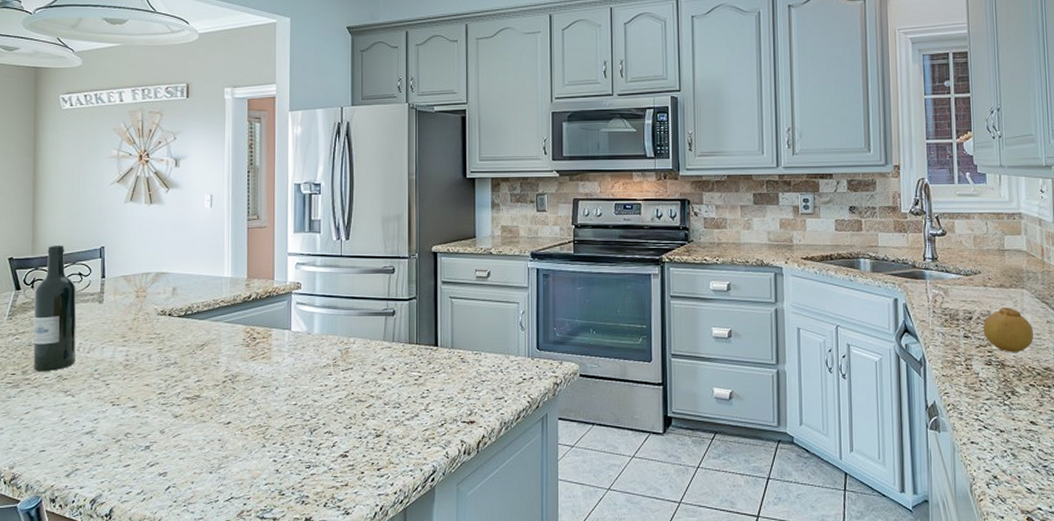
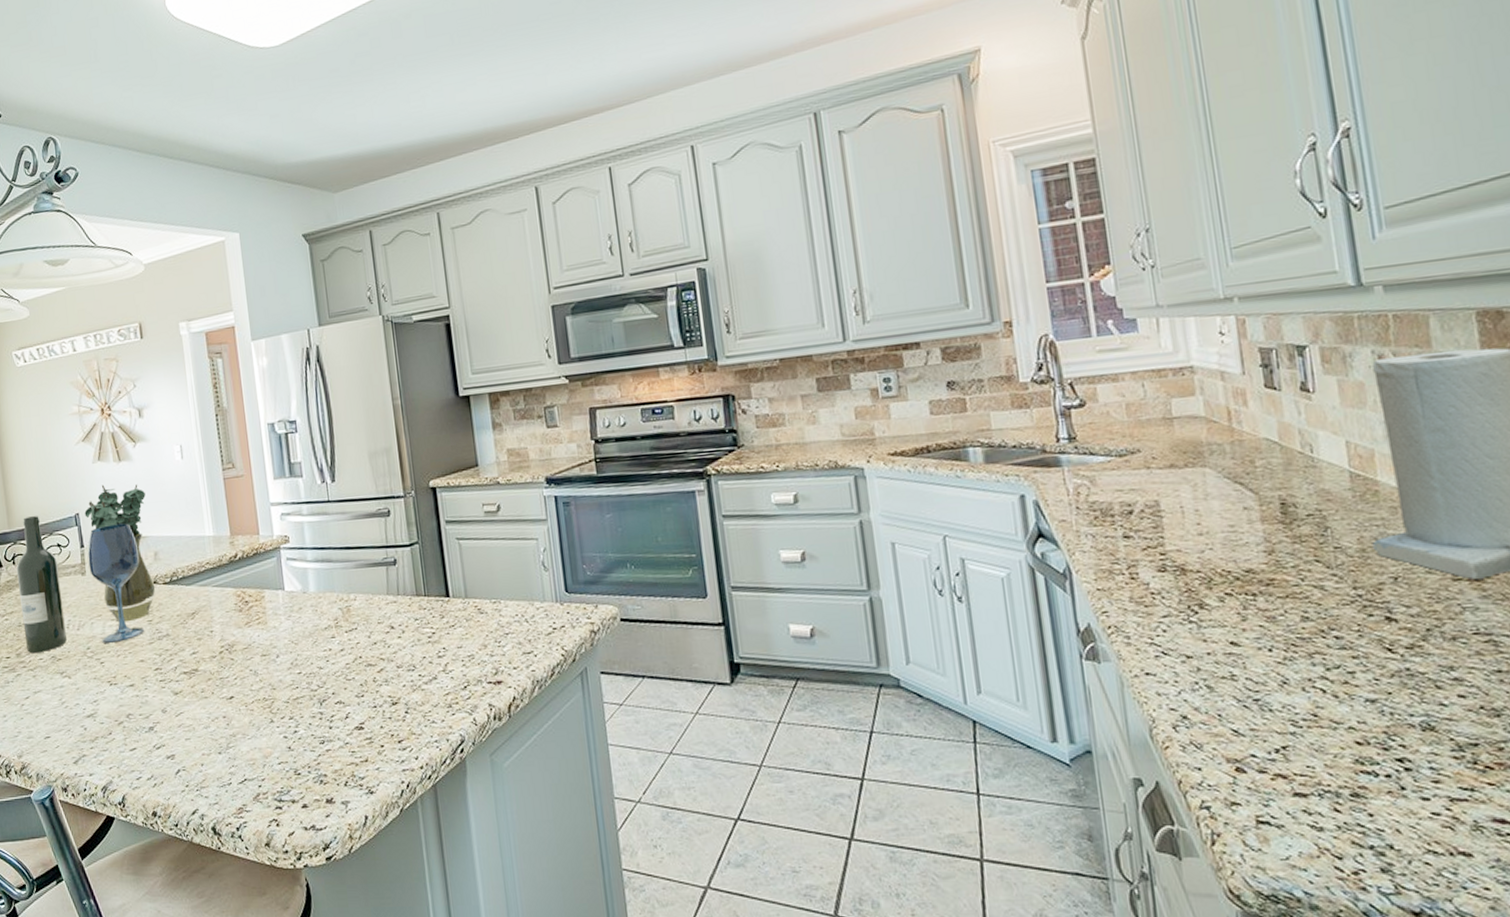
wineglass: none [107,259,158,368] -> present [87,523,145,644]
vase: none [110,223,172,349] -> present [84,484,156,623]
fruit: present [983,307,1034,352] -> none [1149,493,1226,553]

